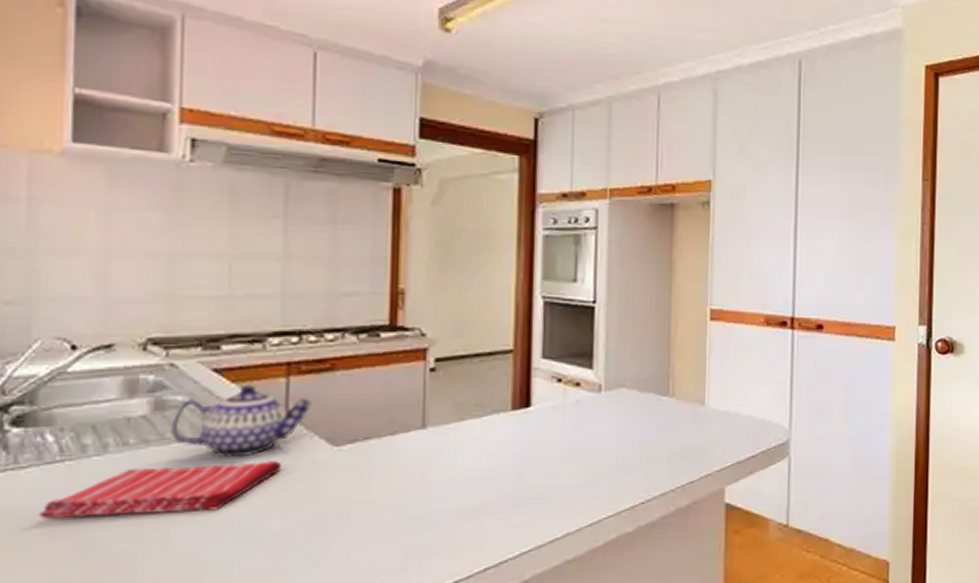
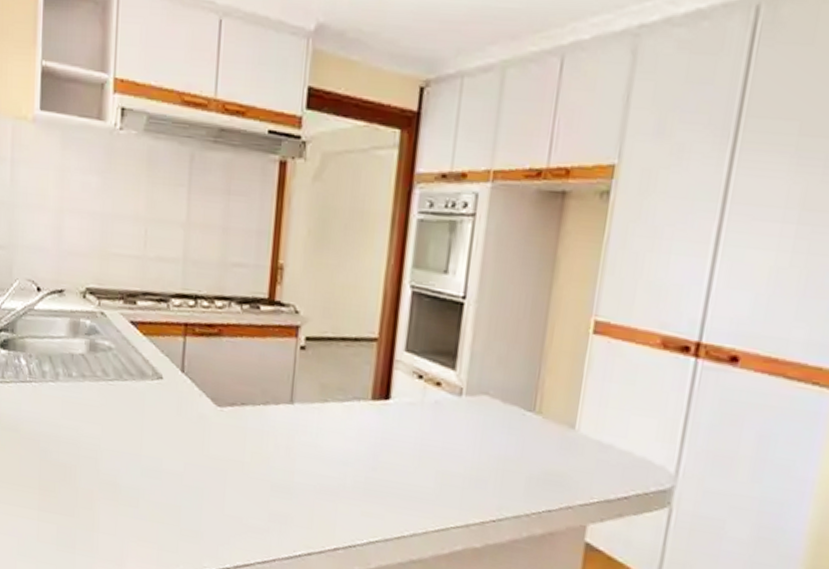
dish towel: present [39,461,283,520] -> none [16,396,178,444]
teapot: present [171,385,311,458] -> none [100,339,202,402]

